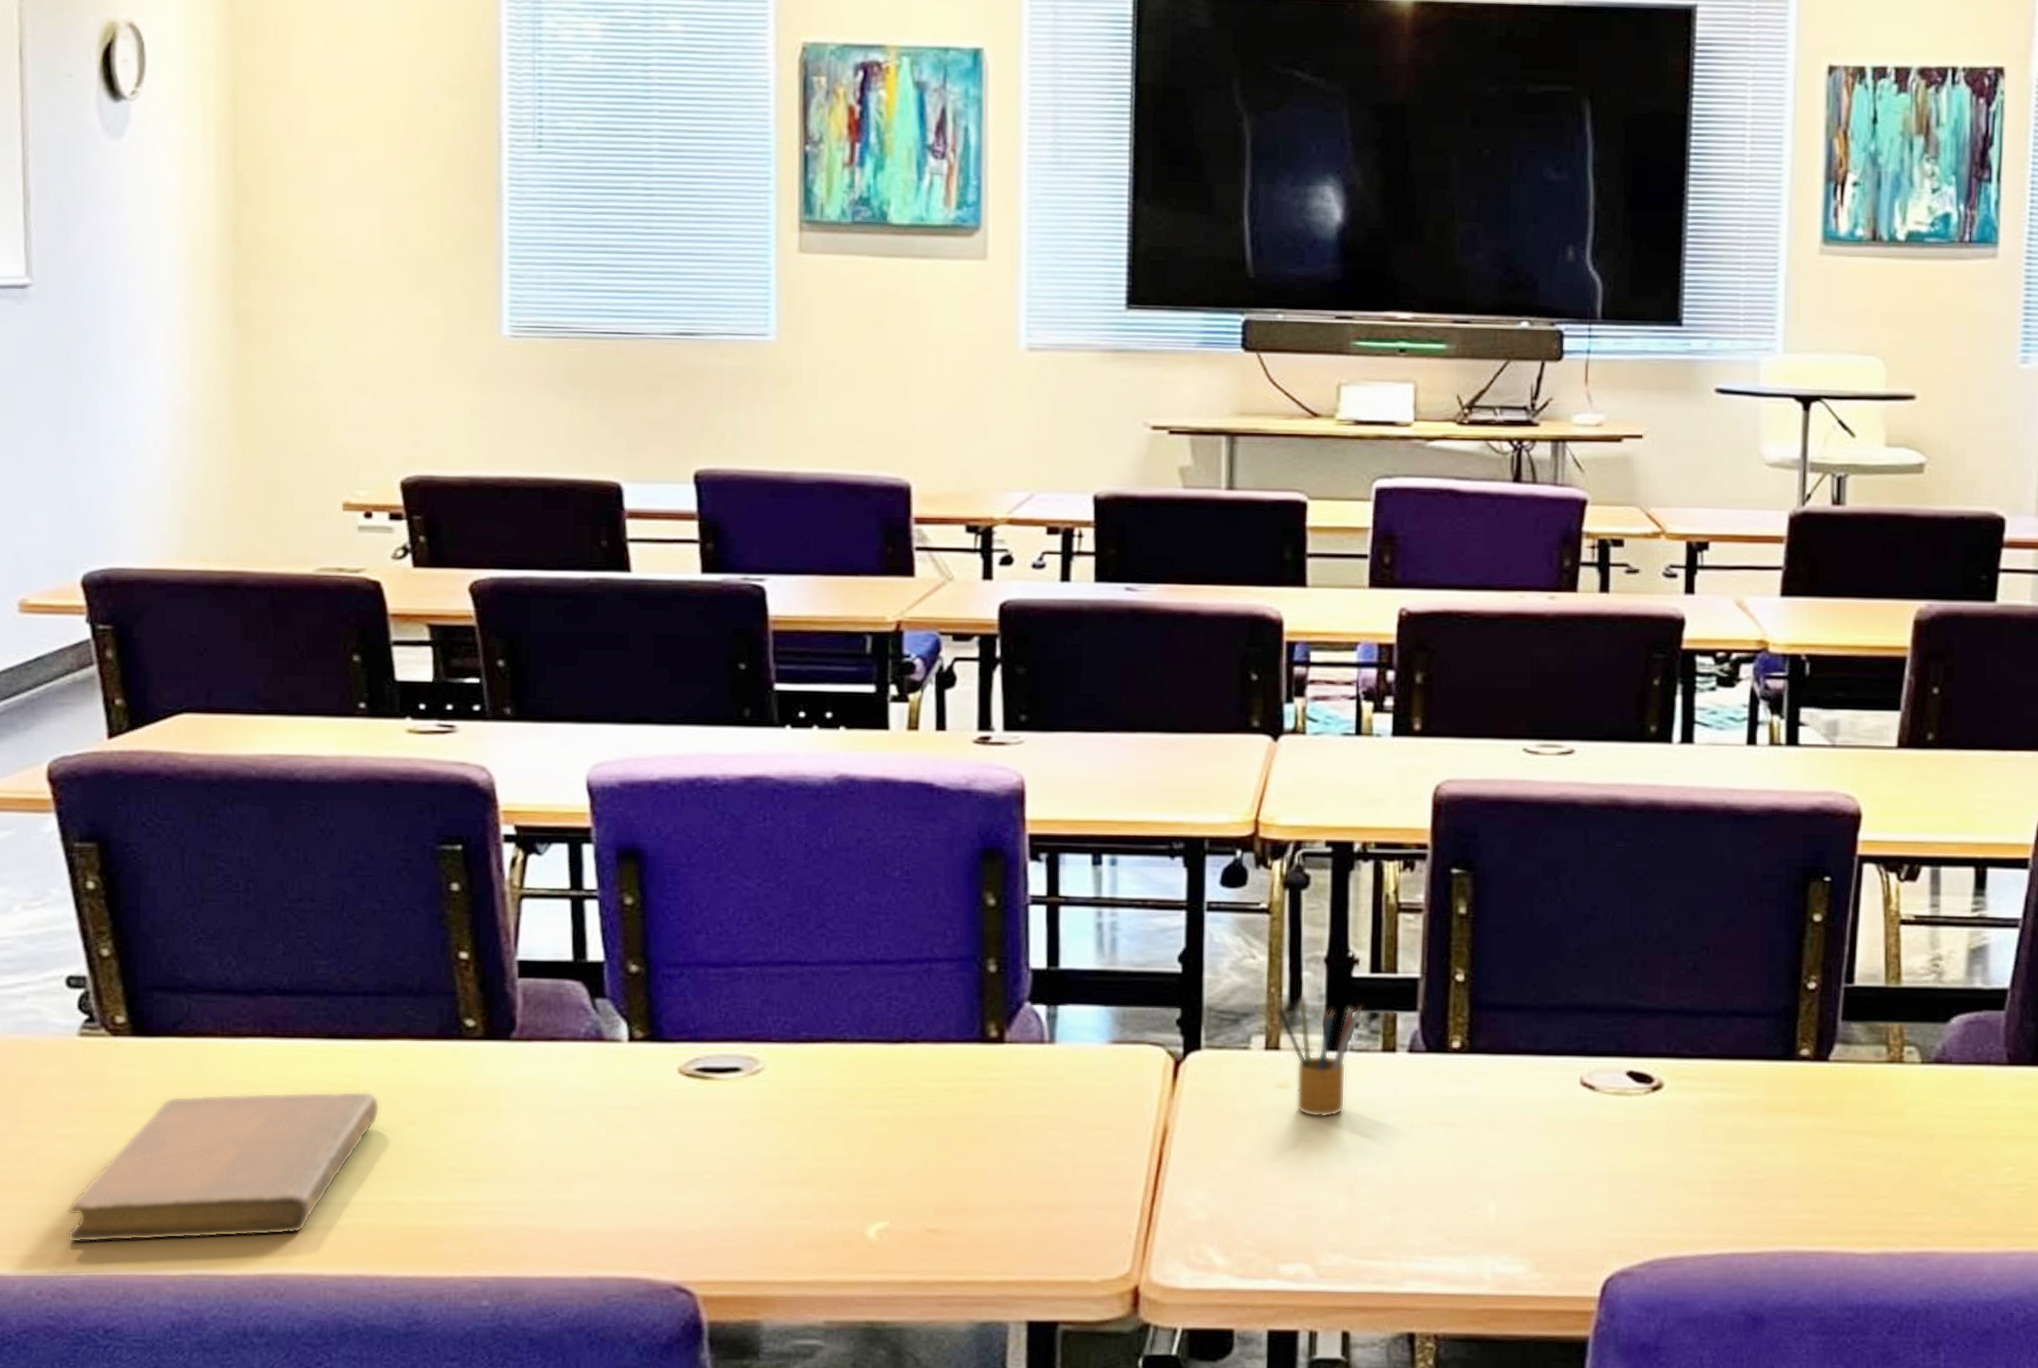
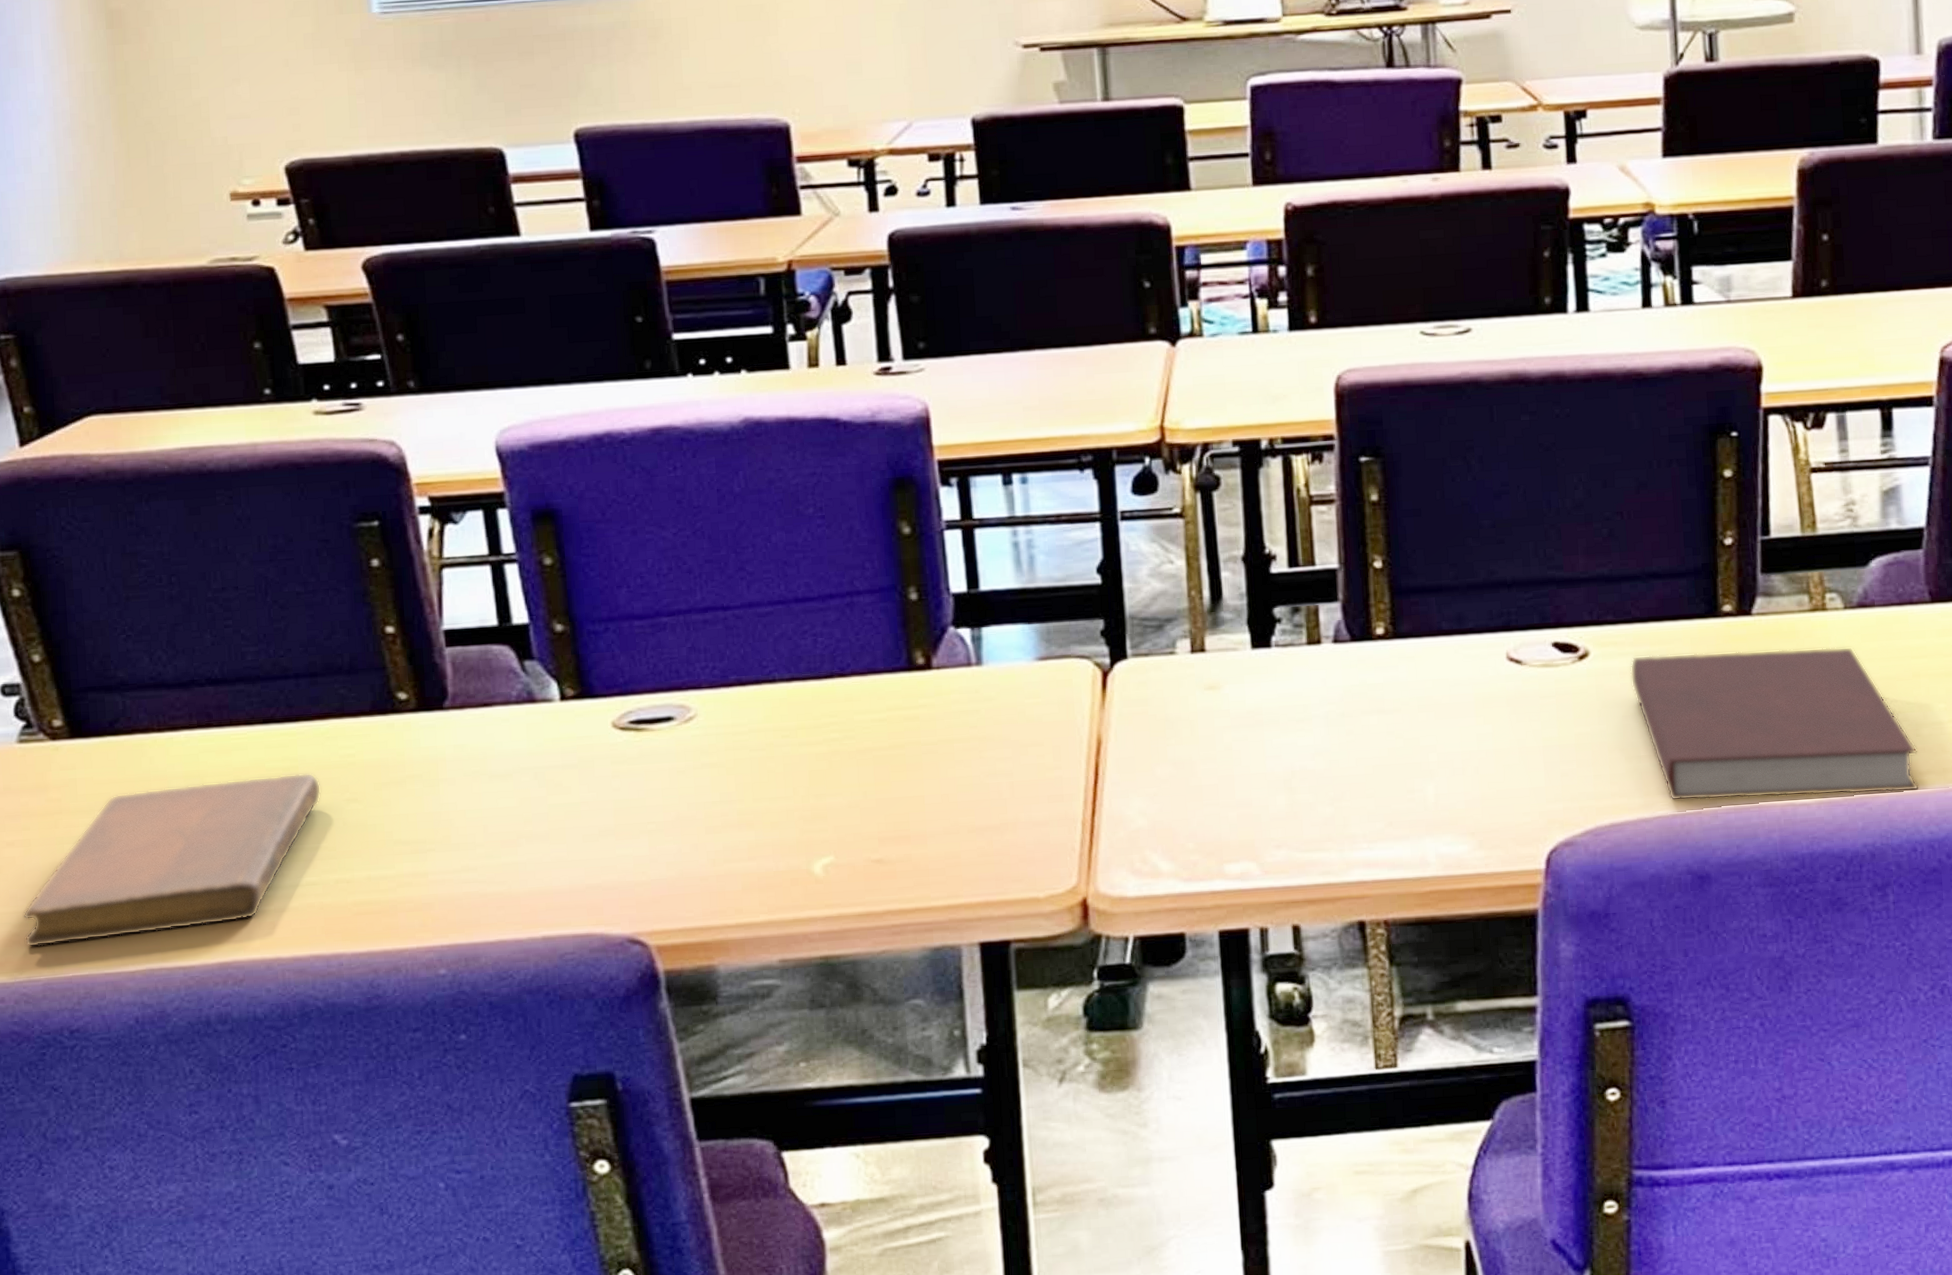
pencil box: present [1275,998,1364,1117] -> none [1197,598,1285,716]
notebook: none [1702,1092,1981,1252] -> present [1630,646,1919,801]

